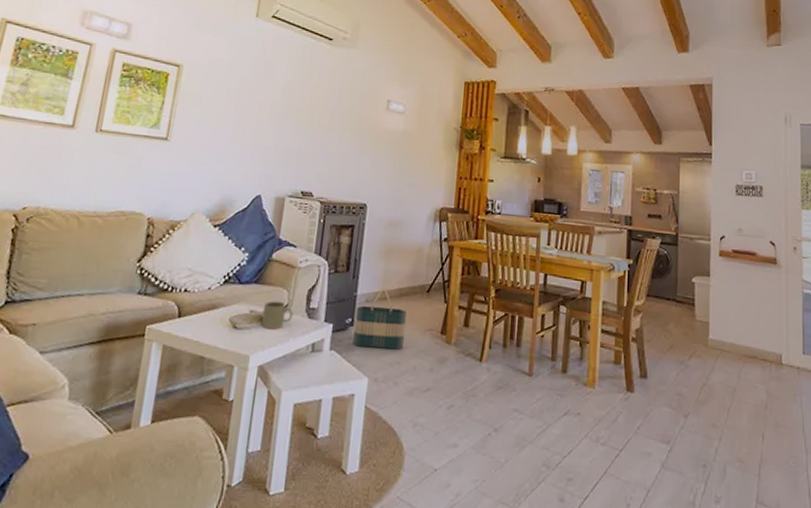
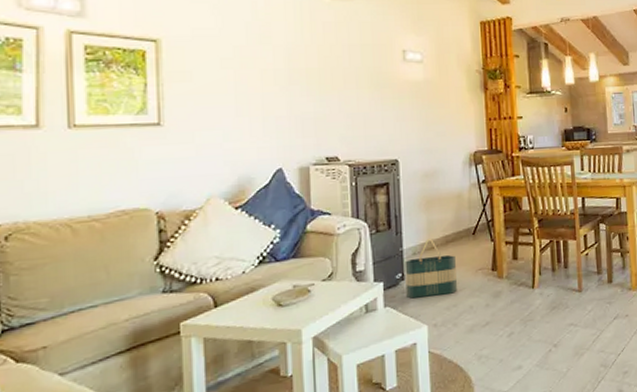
mug: present [261,300,293,330] -> none [306,270,340,301]

